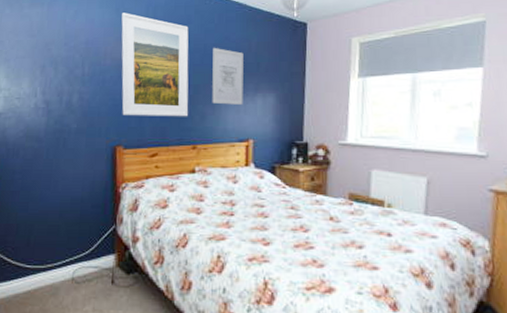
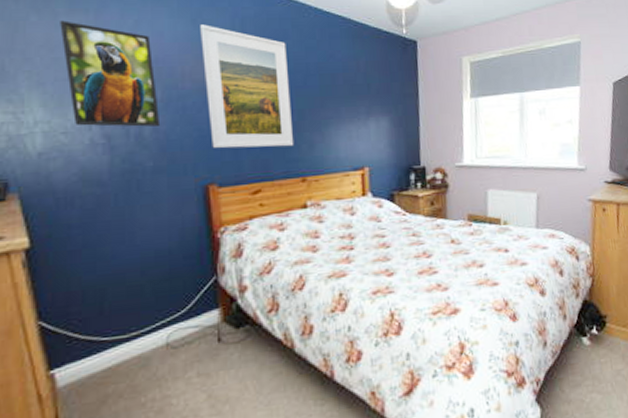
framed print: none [24,12,86,95] -> present [60,20,161,127]
wall art: present [212,47,243,105] -> none [316,66,355,131]

